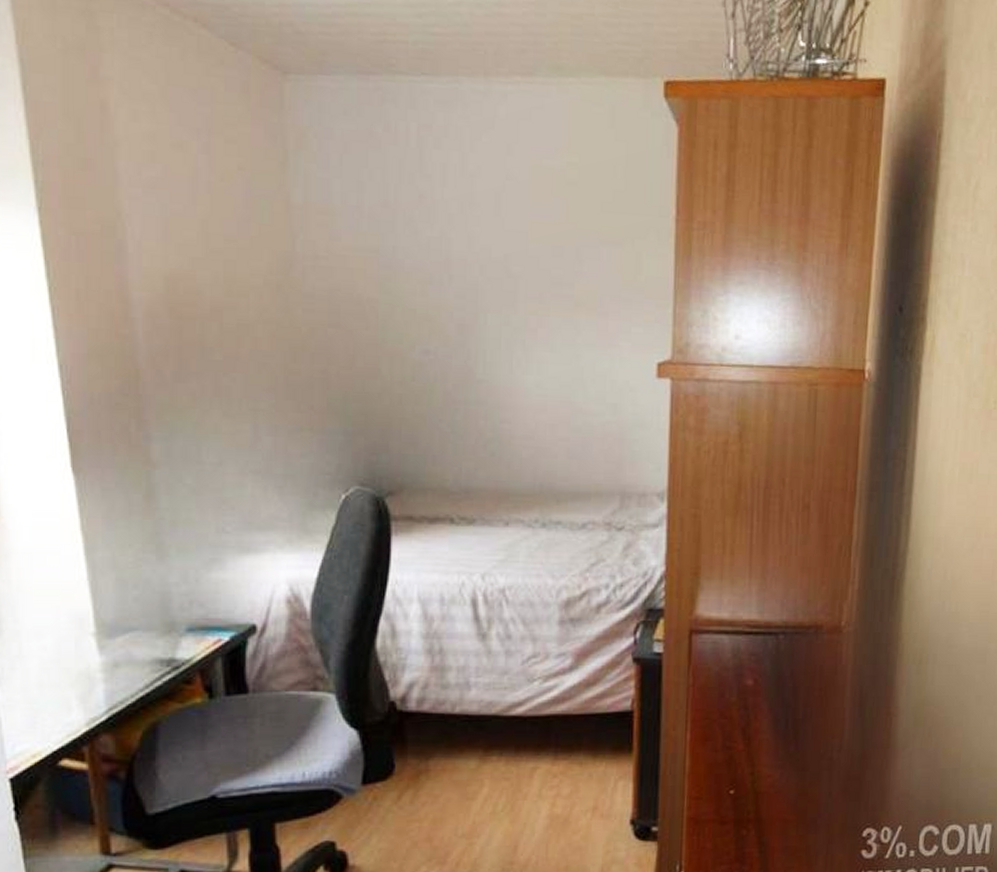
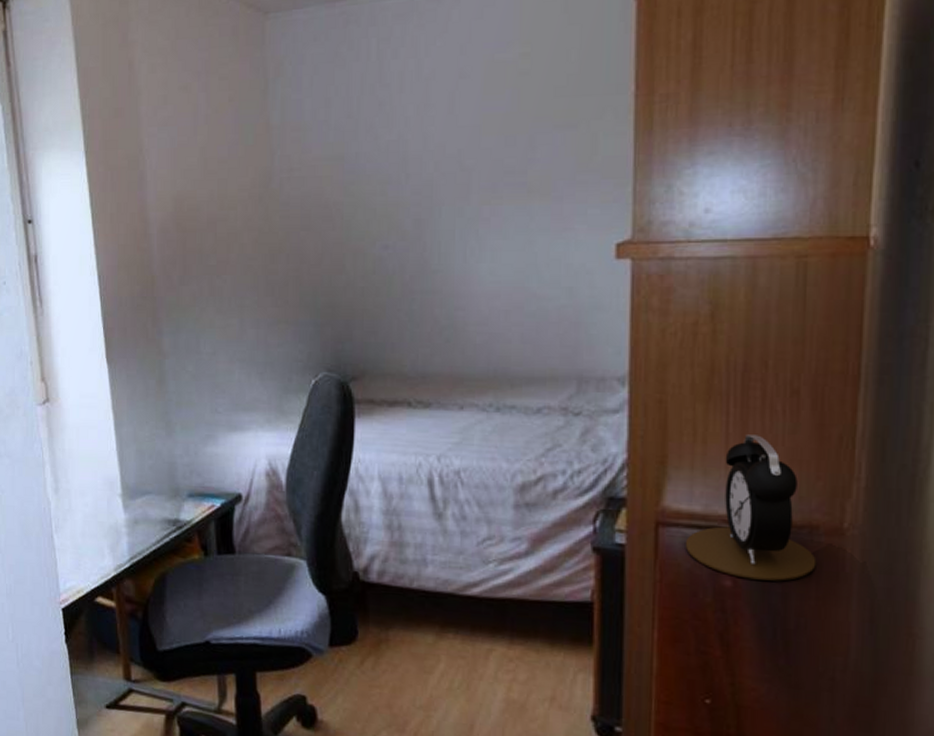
alarm clock: none [714,546,820,677] -> present [685,434,817,581]

